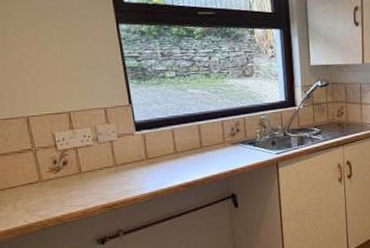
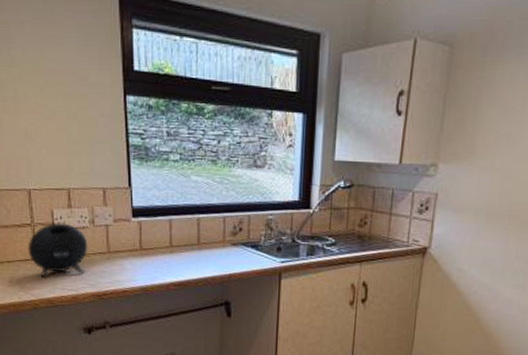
speaker: none [30,143,94,199] -> present [28,222,88,278]

